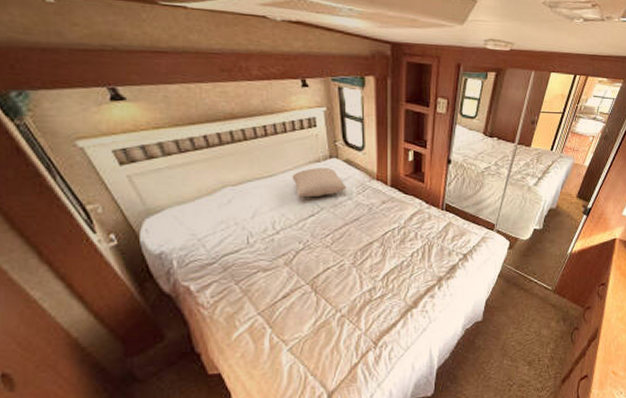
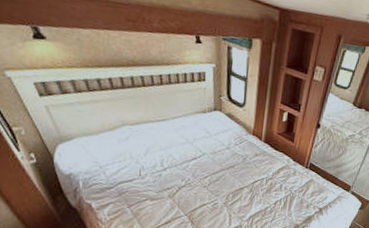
pillow: present [292,168,347,198] -> none [180,117,226,143]

